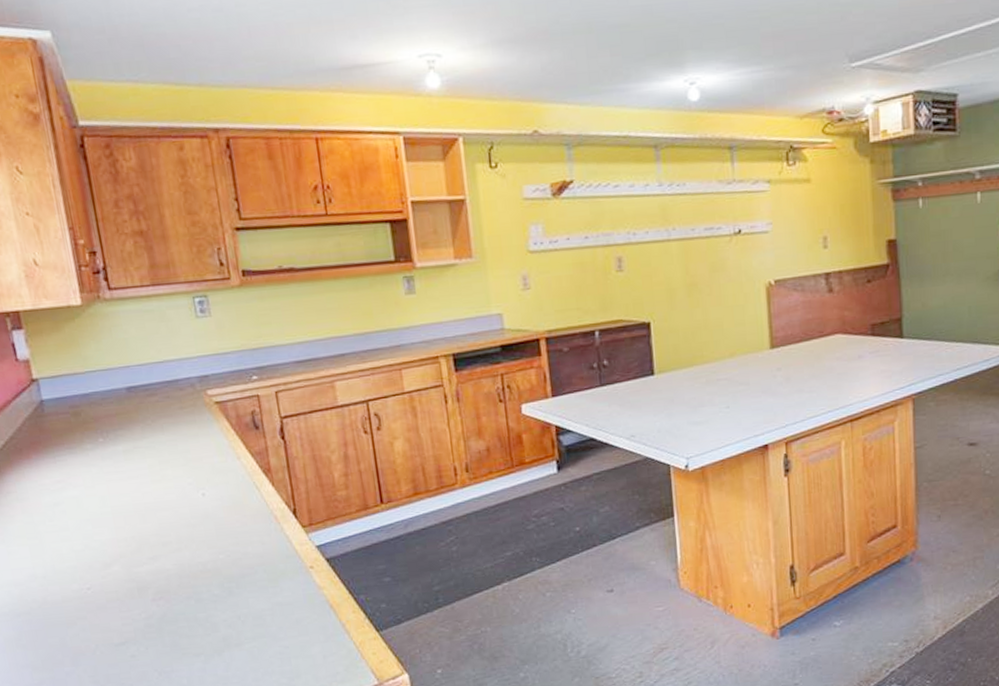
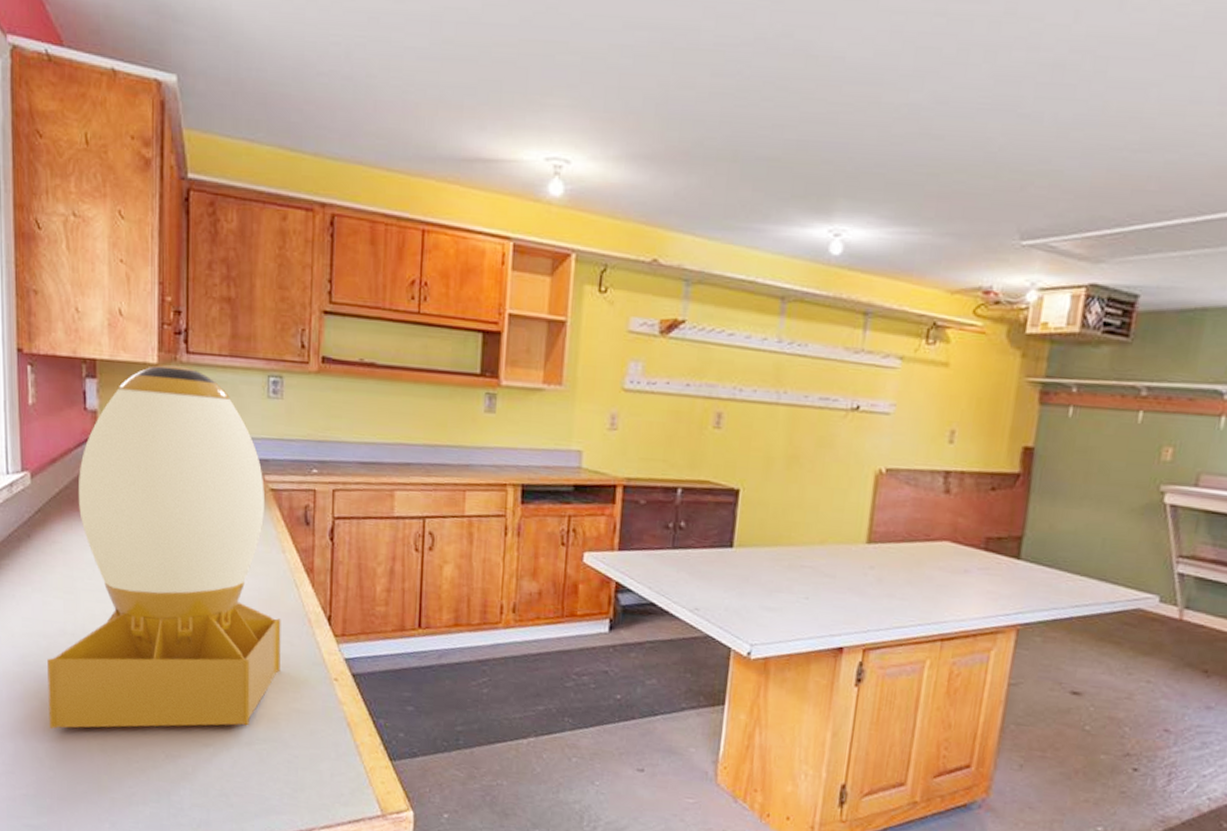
desk lamp: none [21,302,256,672] -> present [47,364,281,729]

